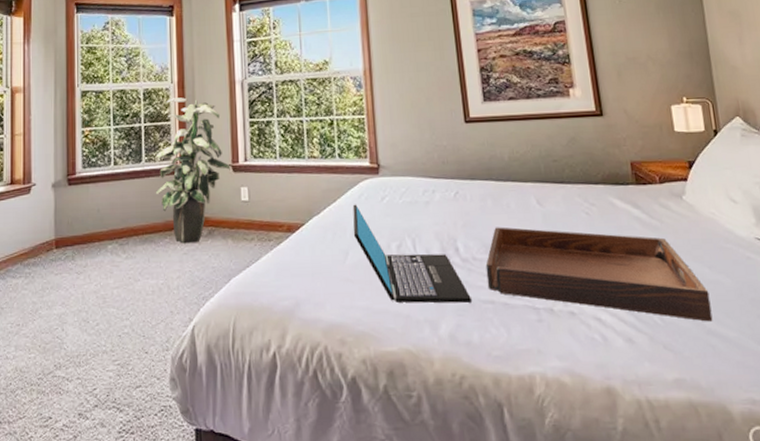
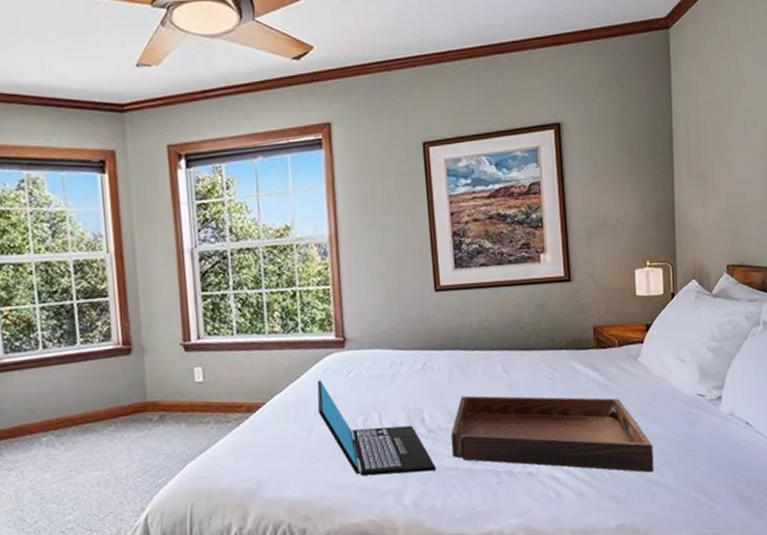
indoor plant: present [155,97,230,244] -> none [92,269,182,431]

